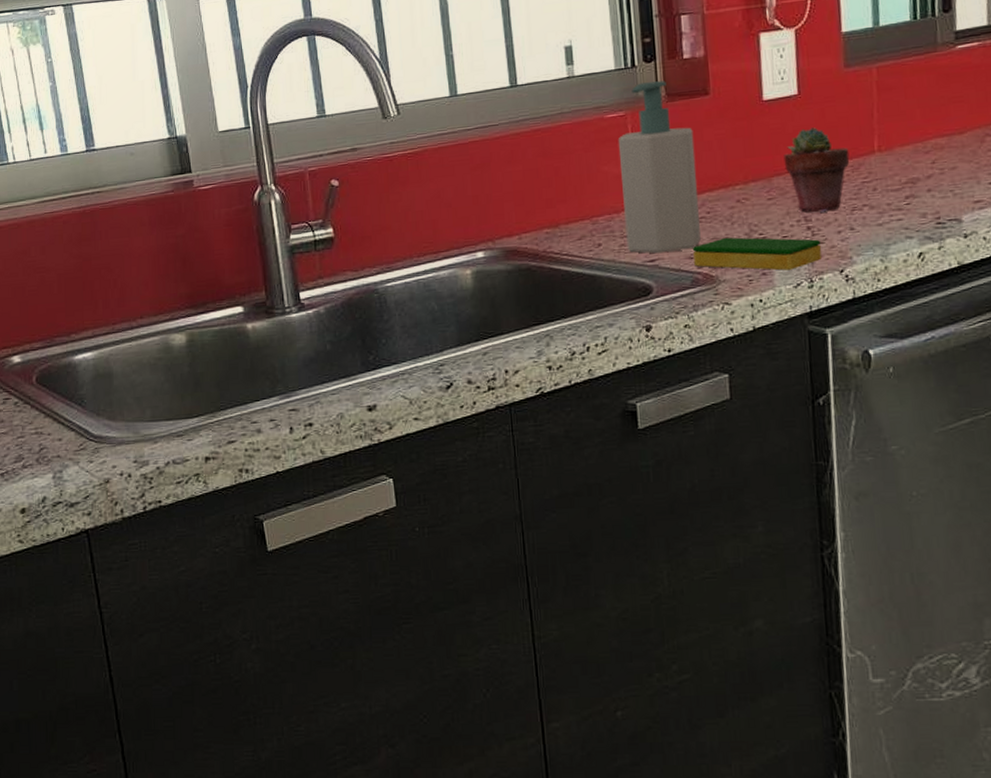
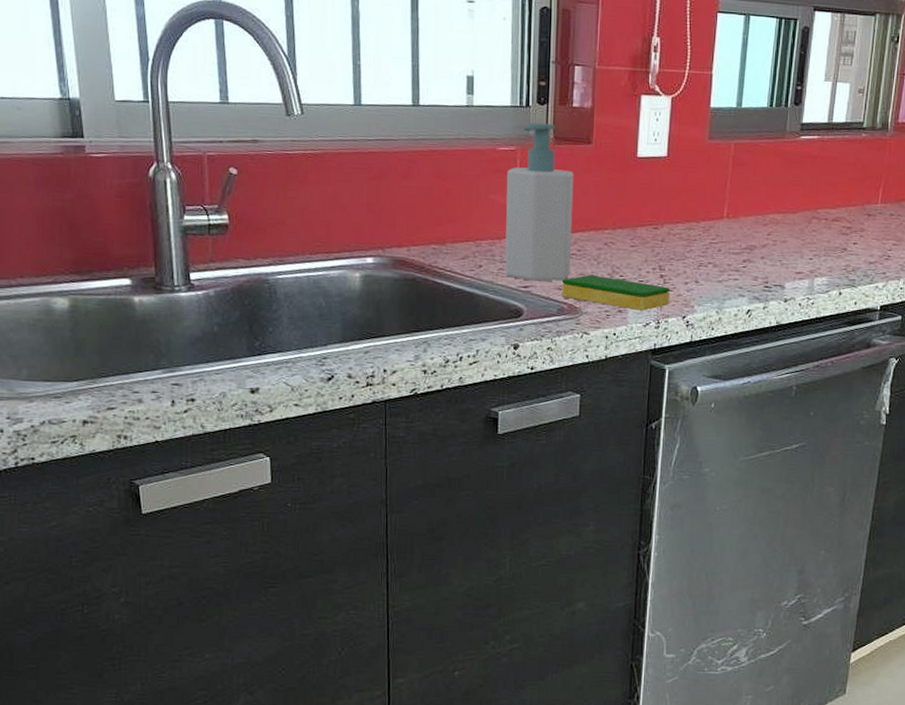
potted succulent: present [783,127,850,213] -> none [648,188,703,265]

